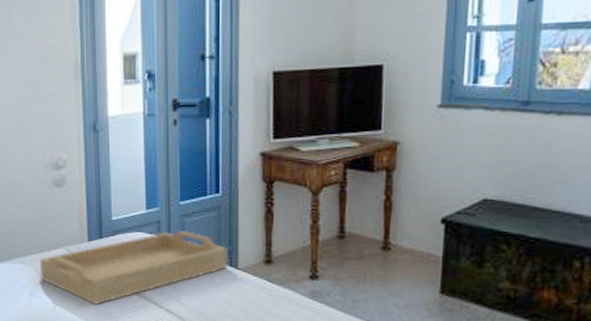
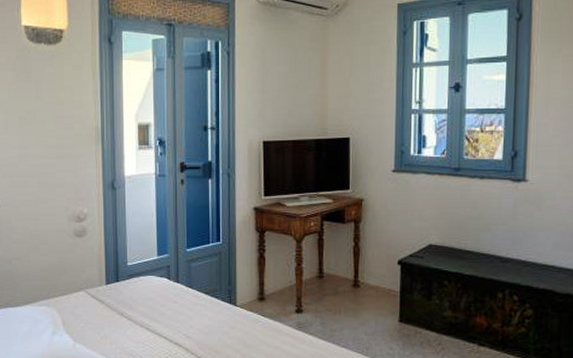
serving tray: present [39,231,229,305] -> none [61,274,229,341]

